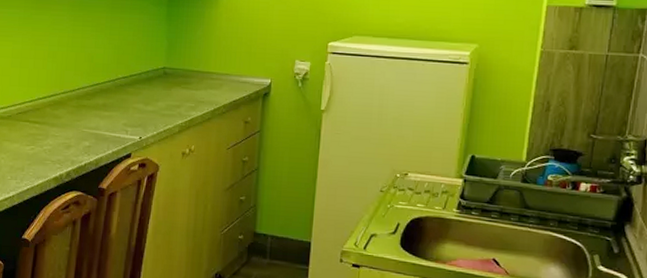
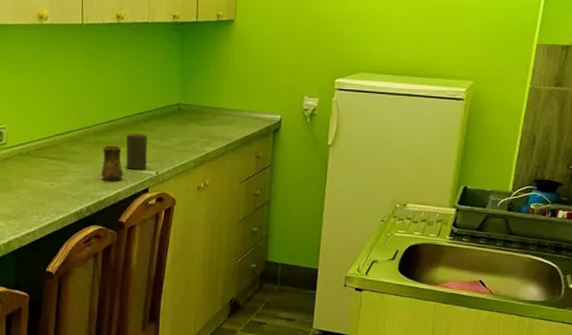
cup: none [82,109,105,146] -> present [100,145,123,181]
cup: none [108,97,132,135] -> present [126,133,148,170]

